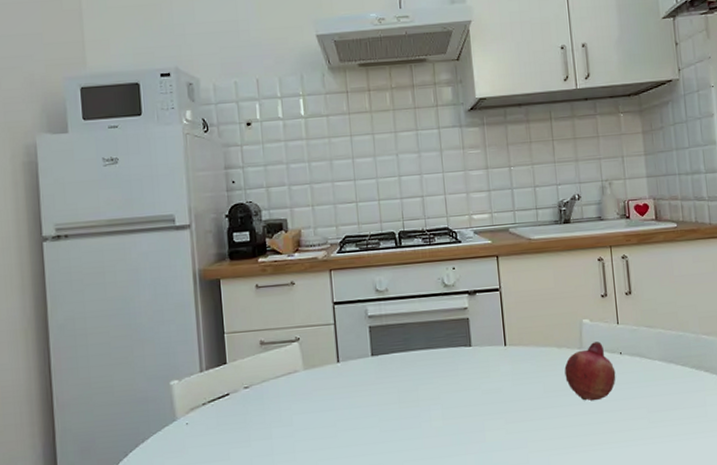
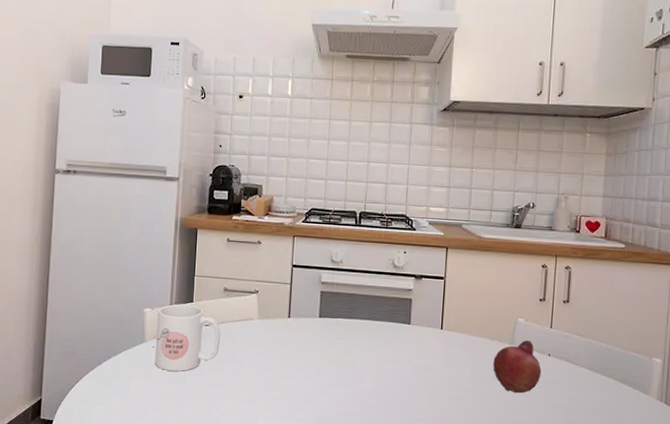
mug: none [187,367,265,449] -> present [155,304,221,372]

